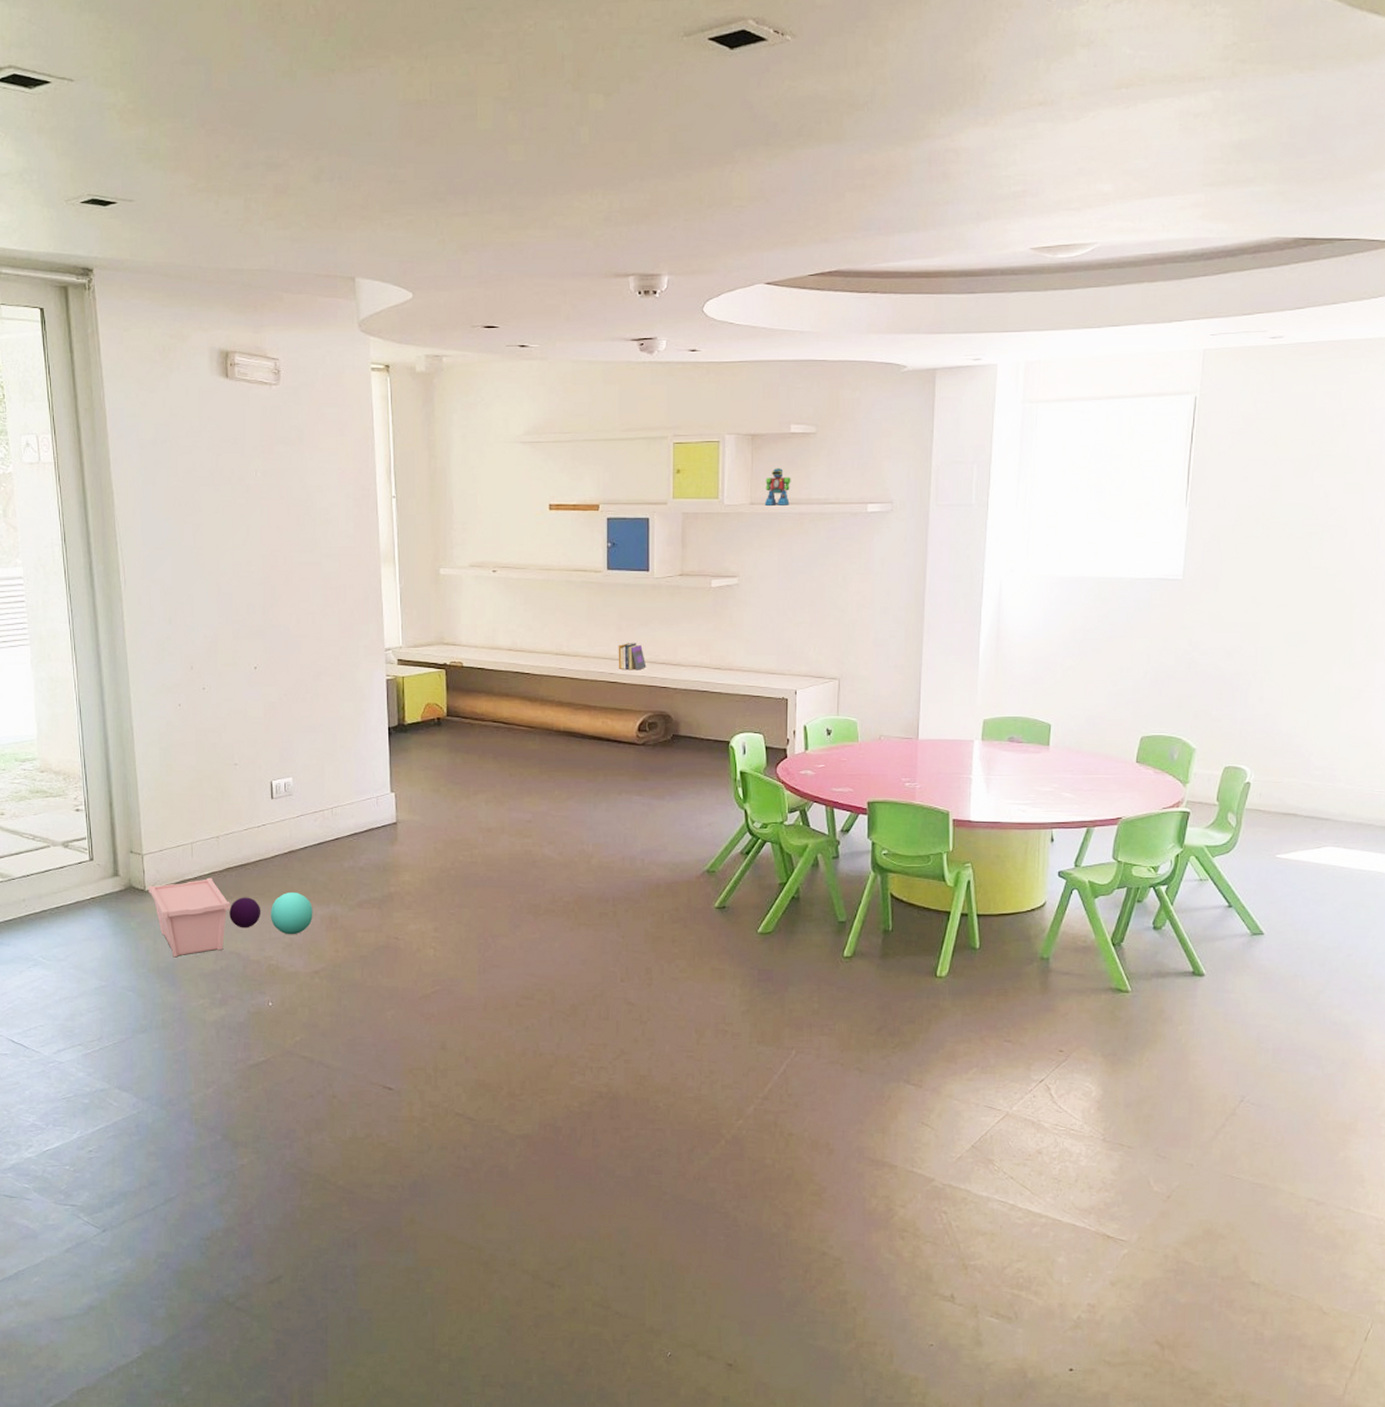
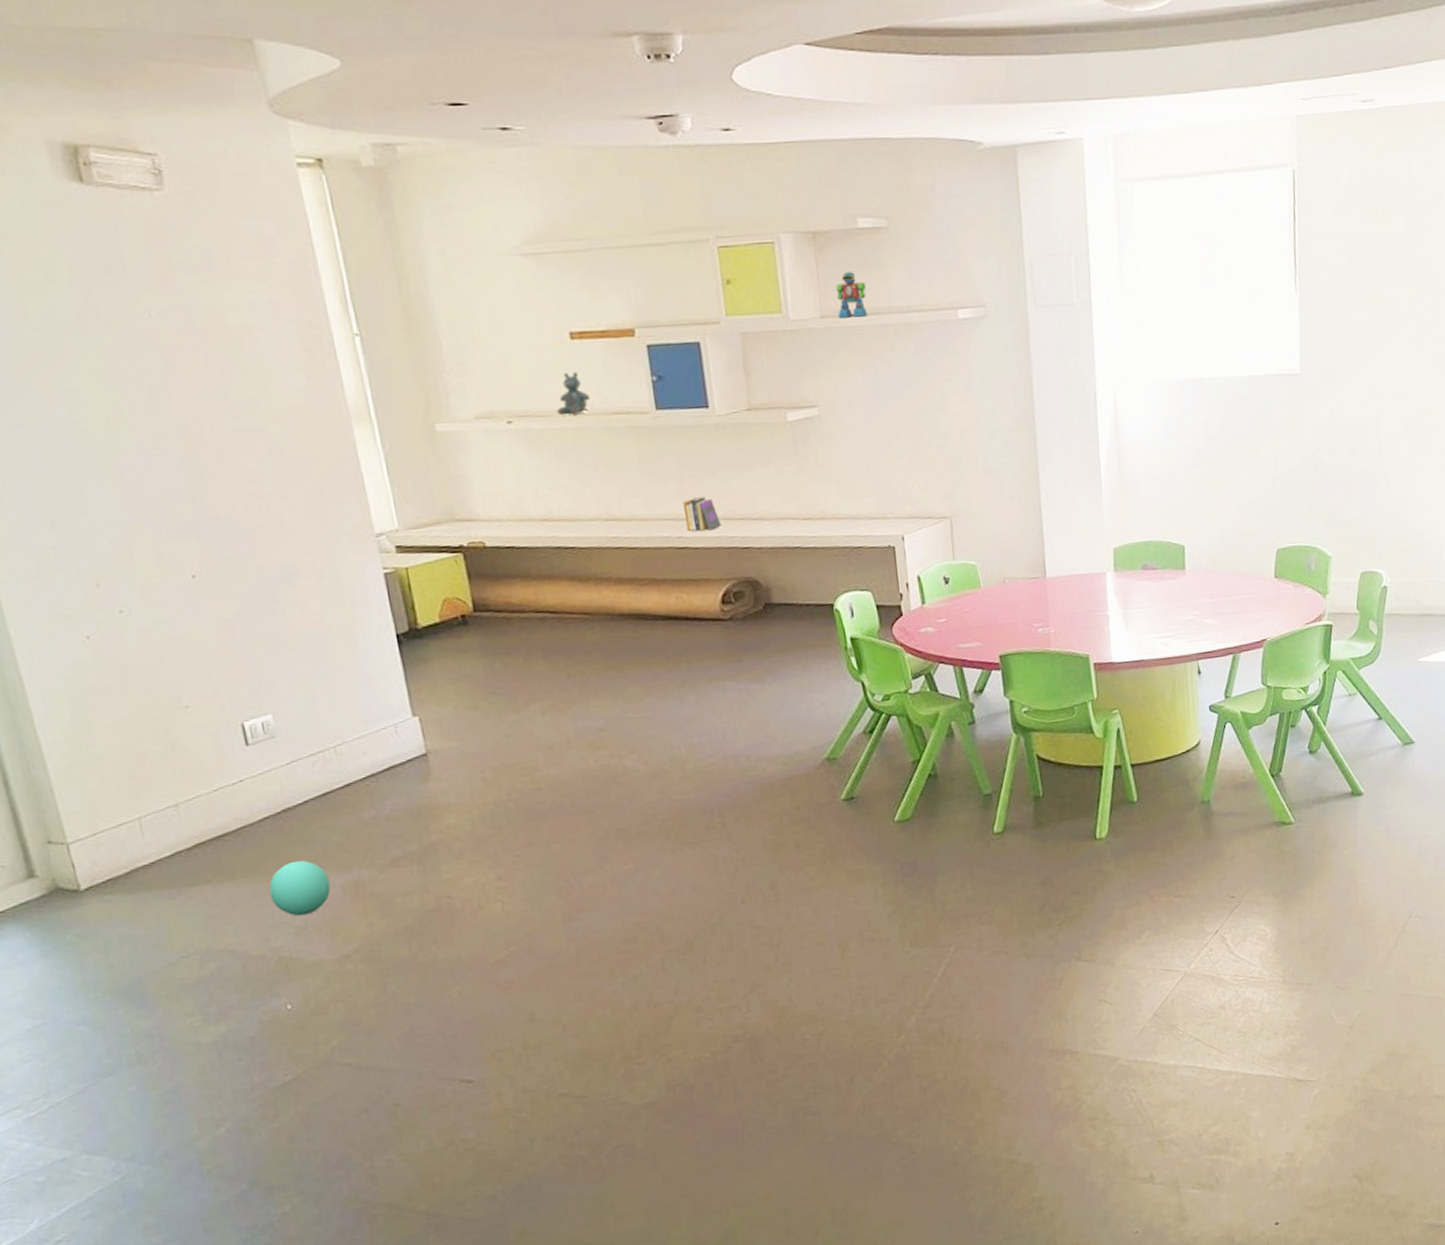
storage bin: present [148,877,230,958] -> none [83,859,211,971]
toy ball: present [229,897,261,928] -> none [209,876,257,918]
stuffed animal: none [531,535,557,569] -> present [556,371,590,416]

